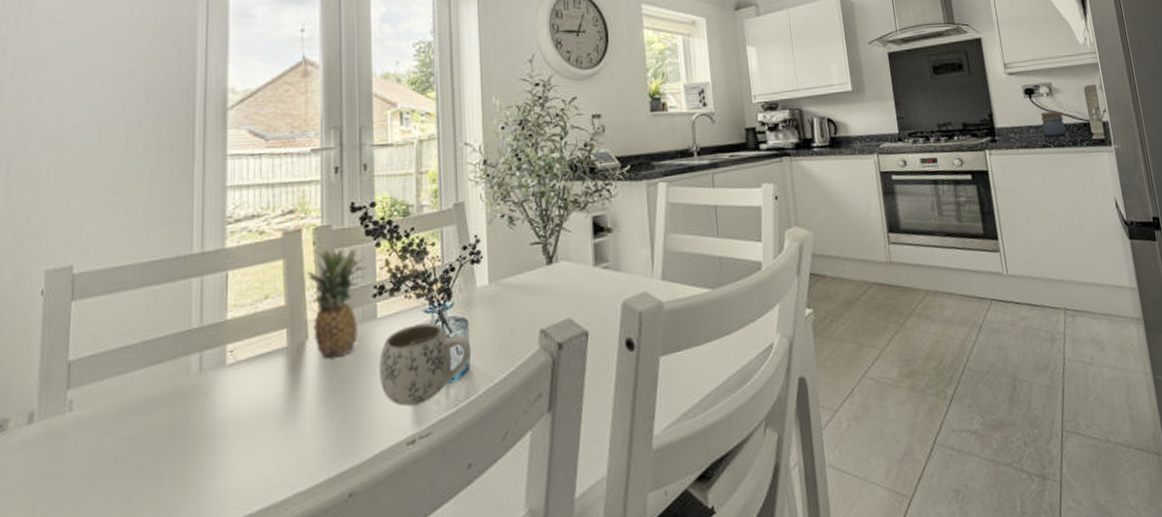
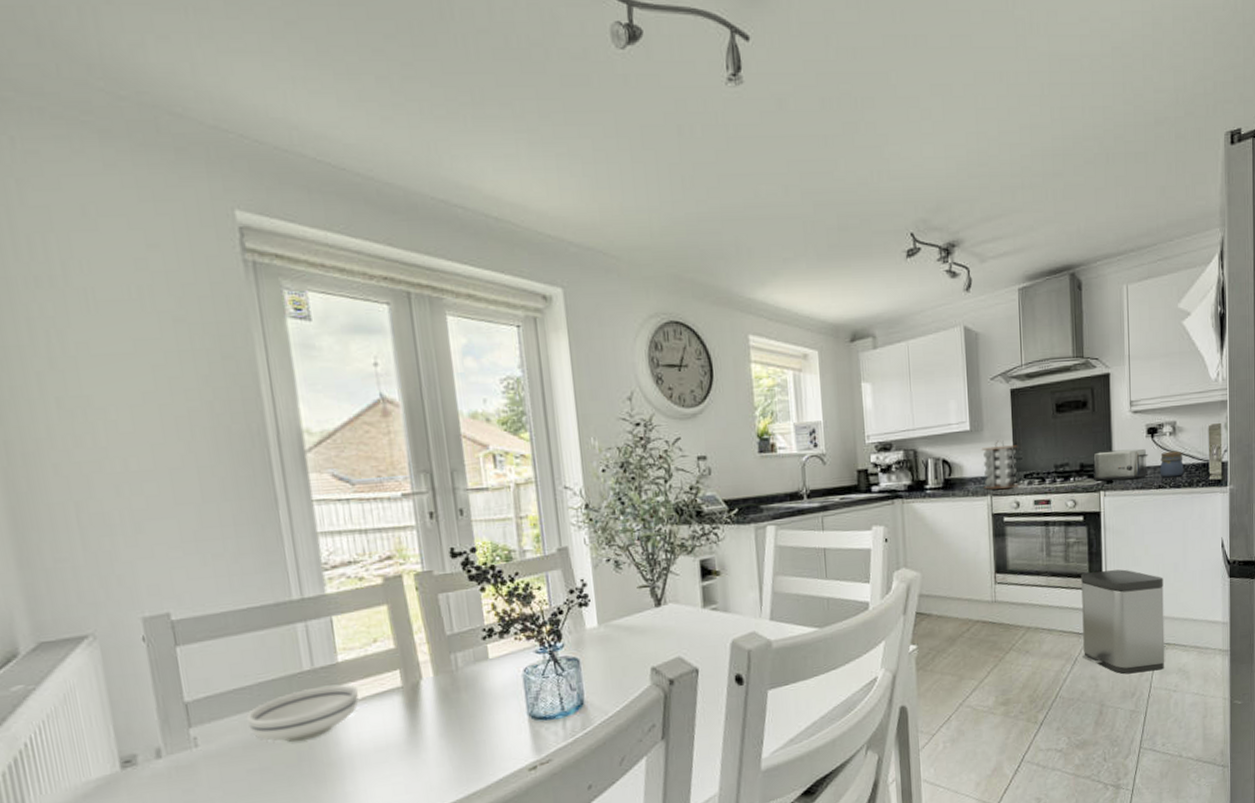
bowl: none [126,343,243,407] -> present [246,684,359,742]
fruit: present [307,248,367,358] -> none [413,593,474,696]
mug: present [378,323,472,406] -> none [495,663,585,738]
spice rack: none [865,99,905,149] -> present [982,439,1020,491]
toaster: none [974,108,1030,140] -> present [1093,448,1148,481]
pedal bin: none [976,229,1076,344] -> present [1081,569,1165,674]

